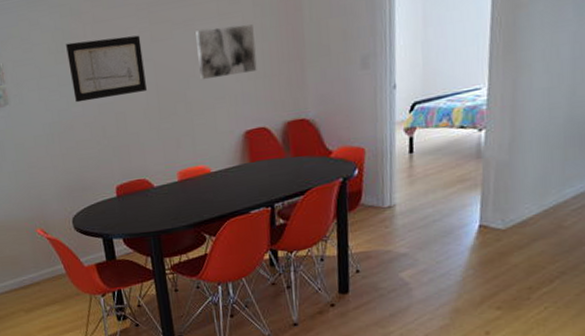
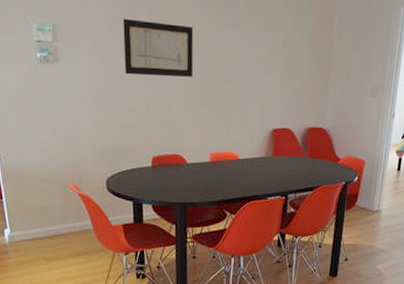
wall art: present [196,24,257,80] -> none [241,35,291,80]

